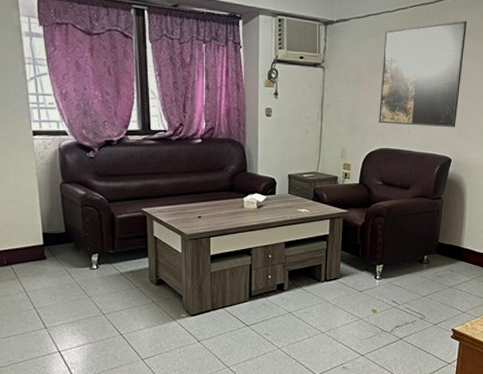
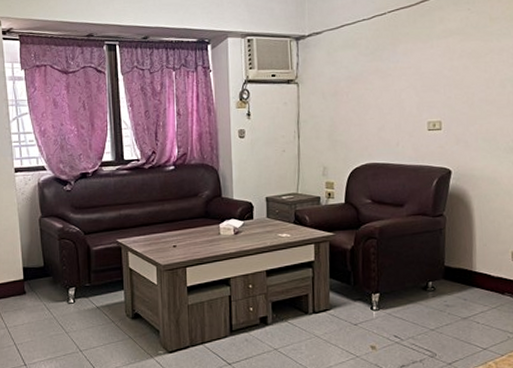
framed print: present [379,20,467,128] -> none [361,19,456,137]

